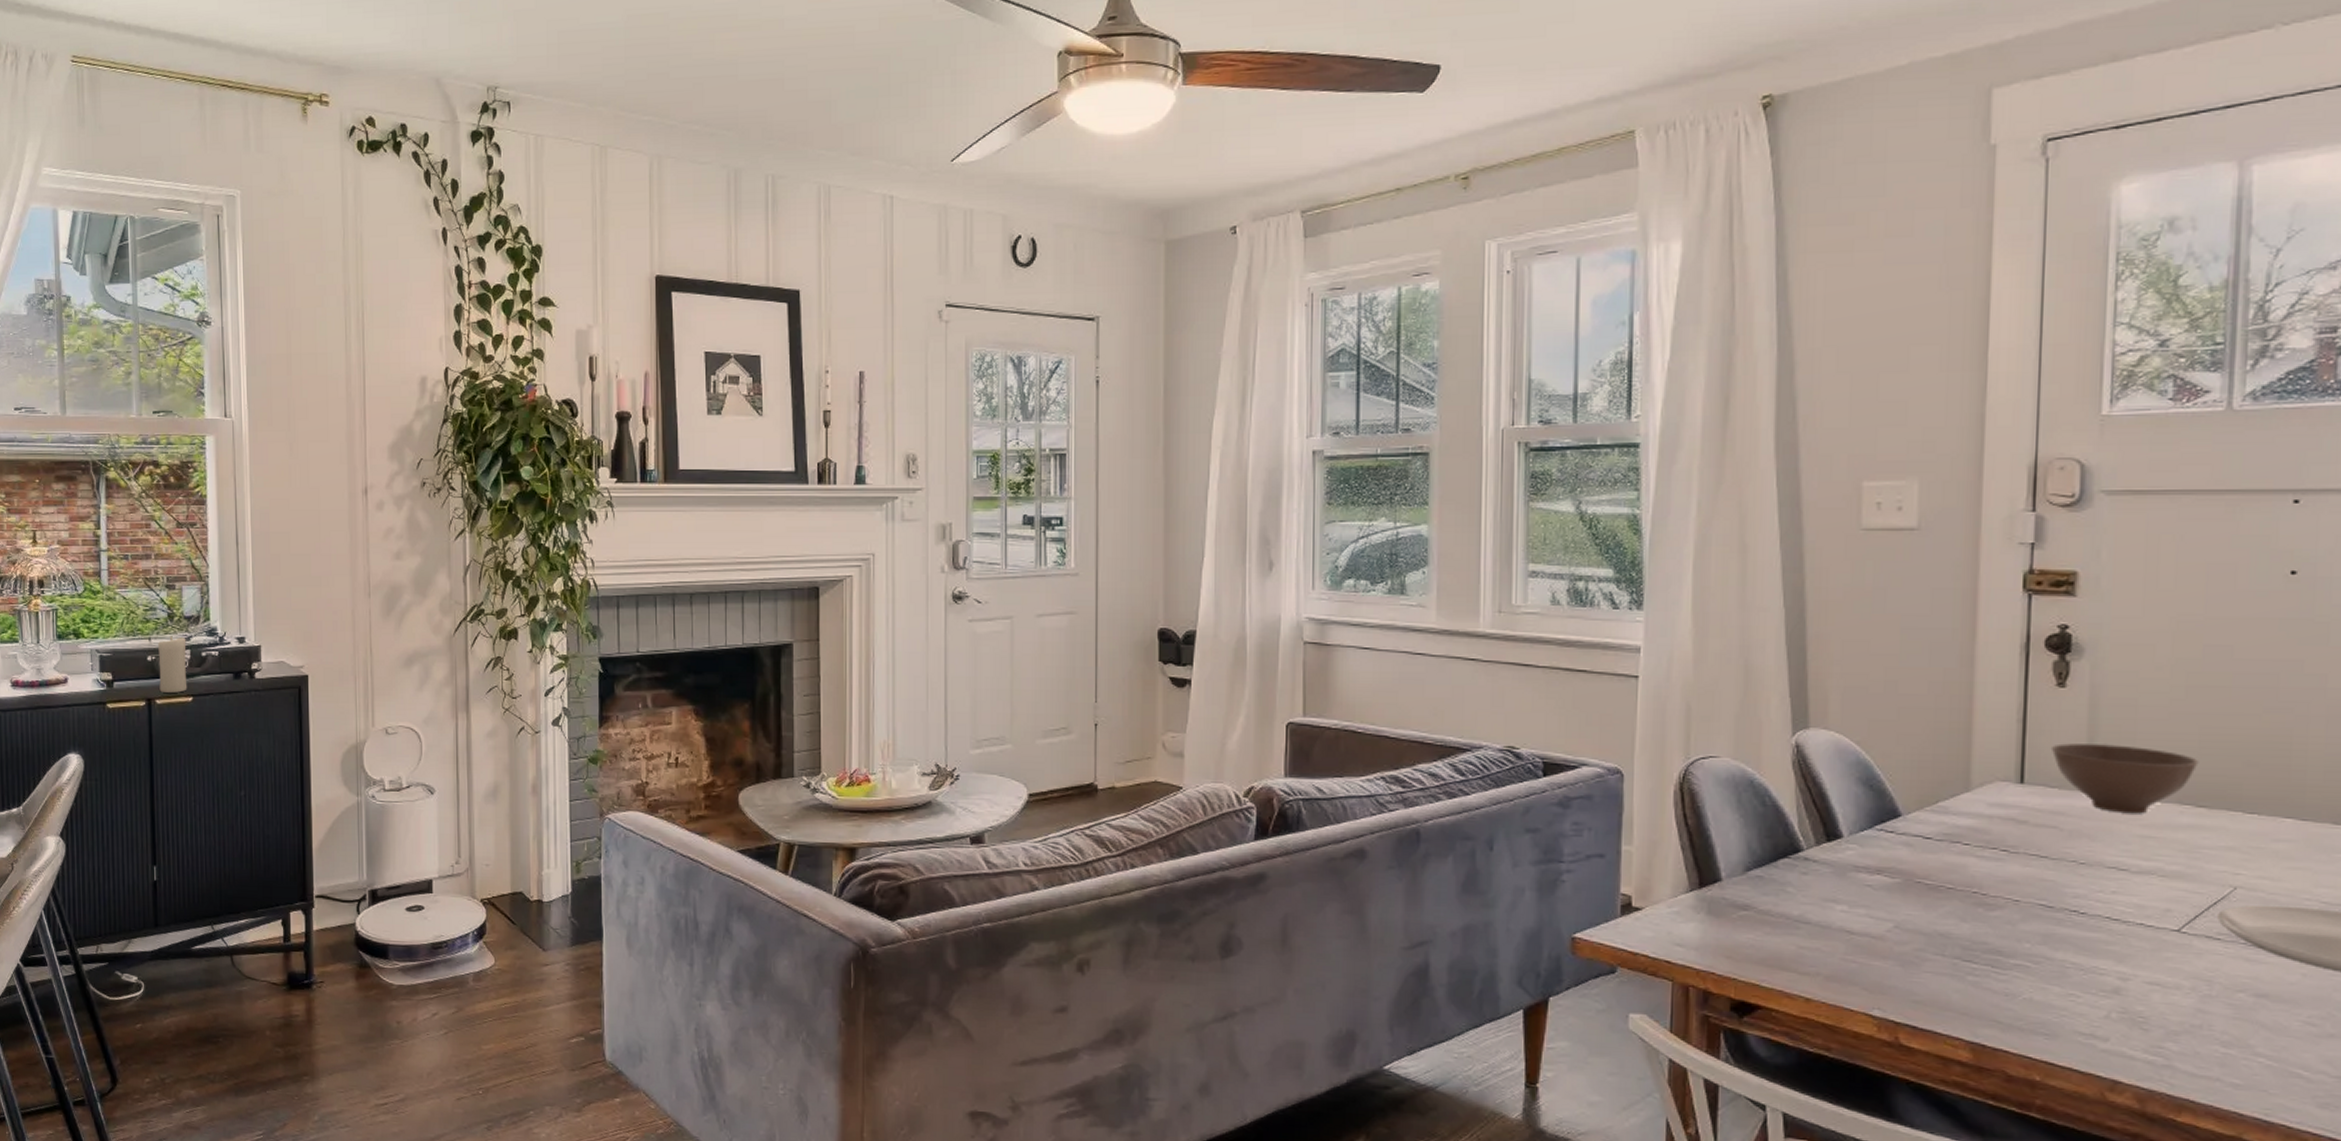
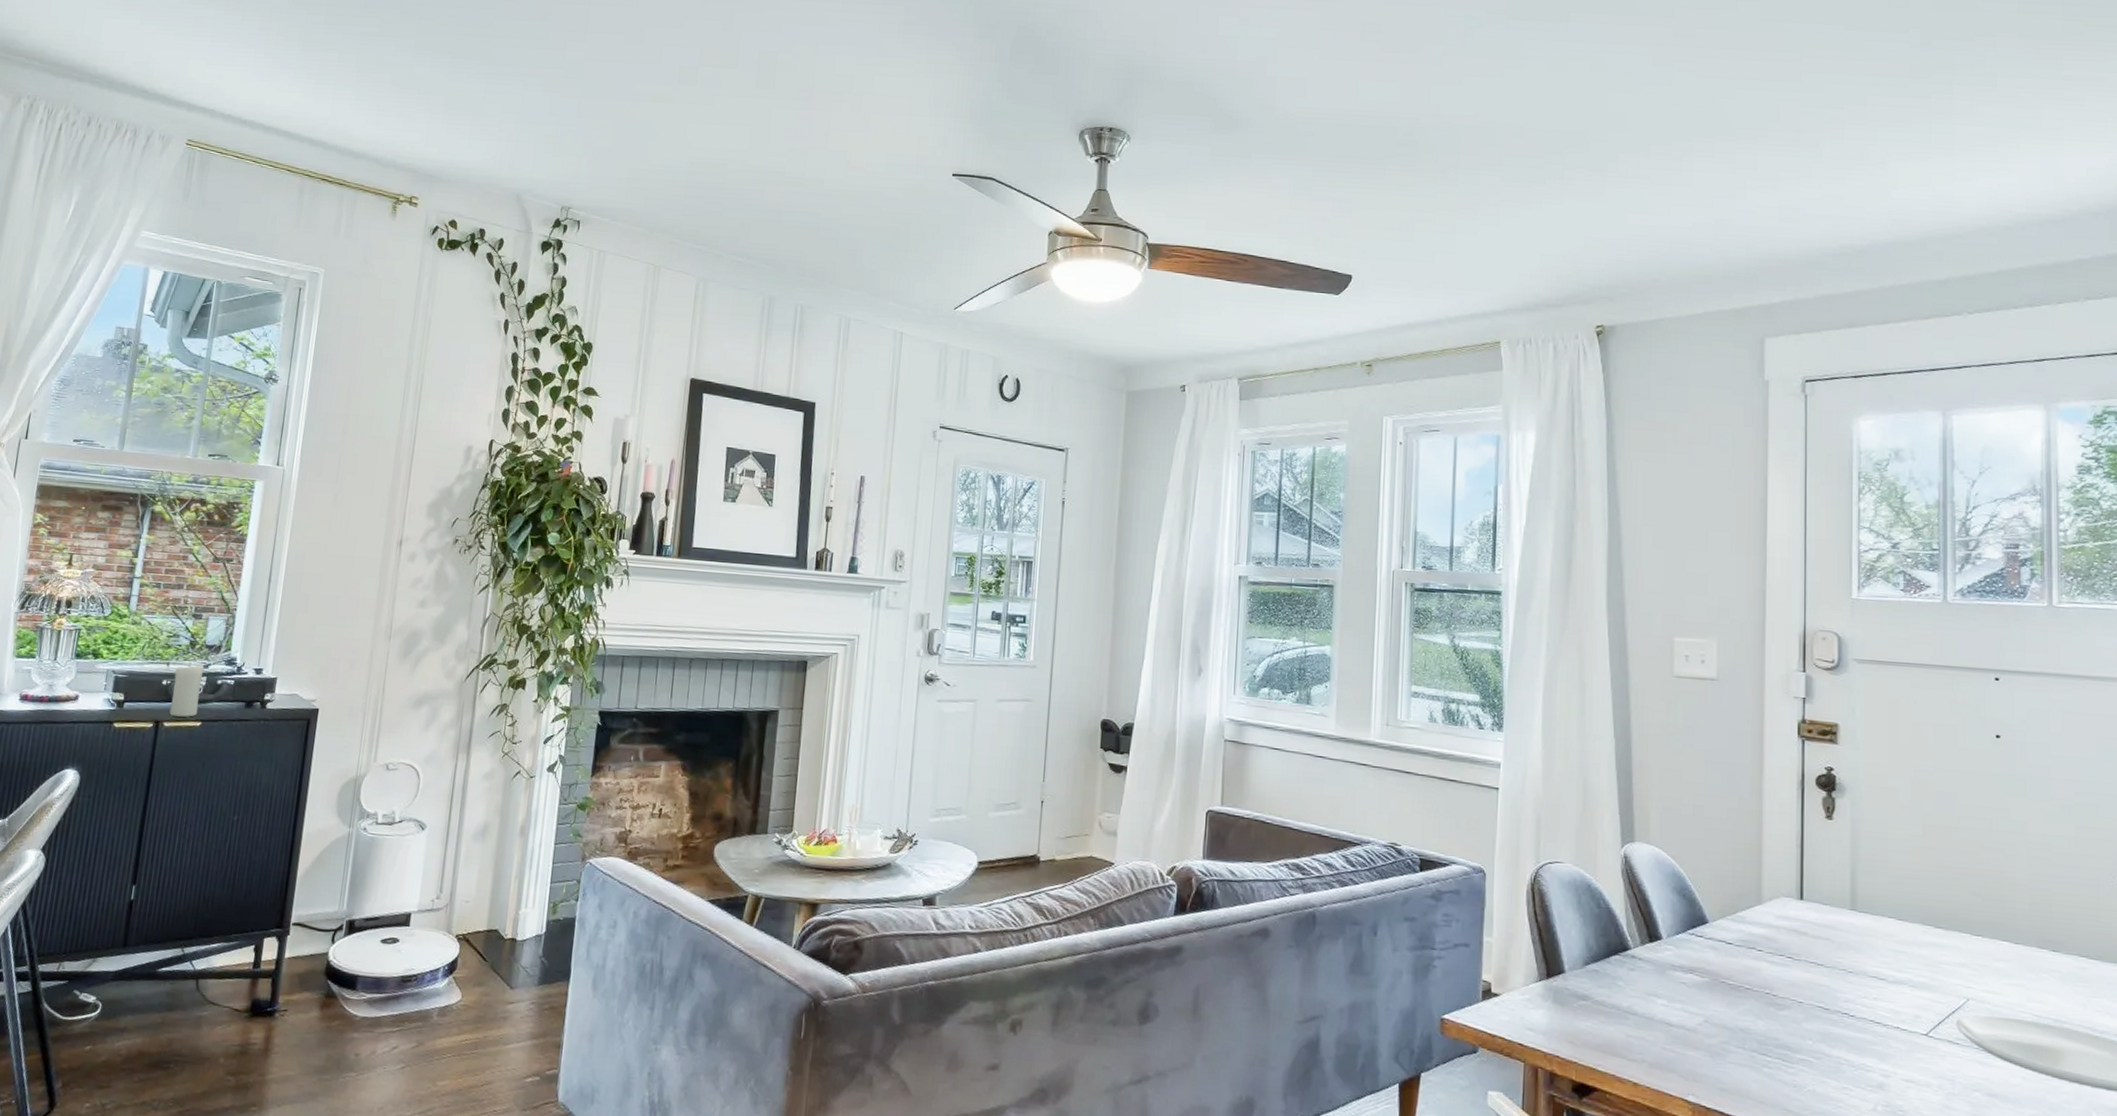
bowl: present [2050,743,2199,814] -> none [1823,867,1936,932]

